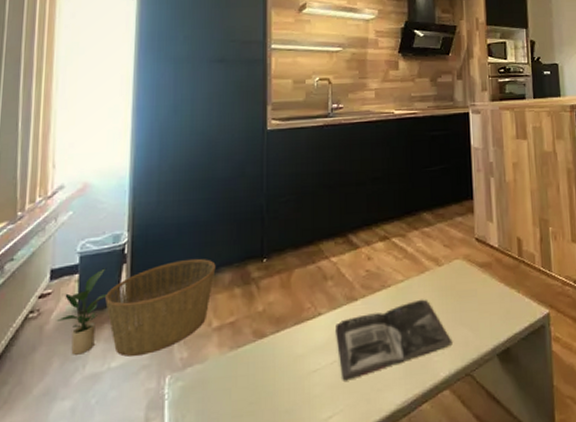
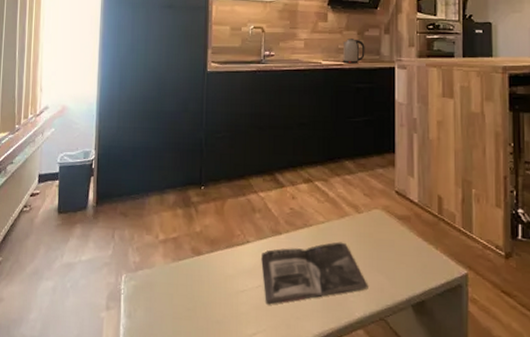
potted plant: present [56,268,107,355] -> none [42,178,79,246]
basket: present [105,258,216,357] -> none [78,179,163,254]
kettle: none [415,86,439,112] -> present [342,39,365,64]

